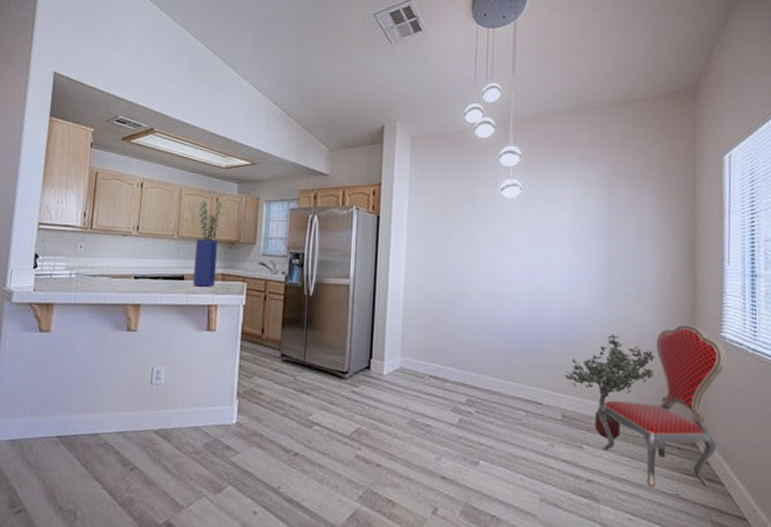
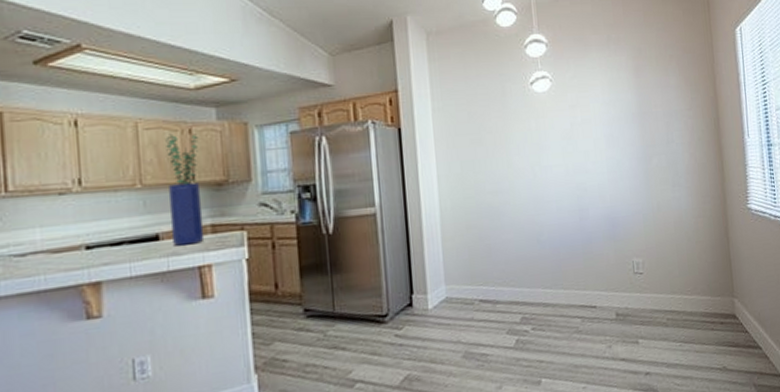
potted tree: present [564,334,655,440] -> none [614,222,694,328]
dining chair: present [598,325,727,487] -> none [648,201,754,365]

